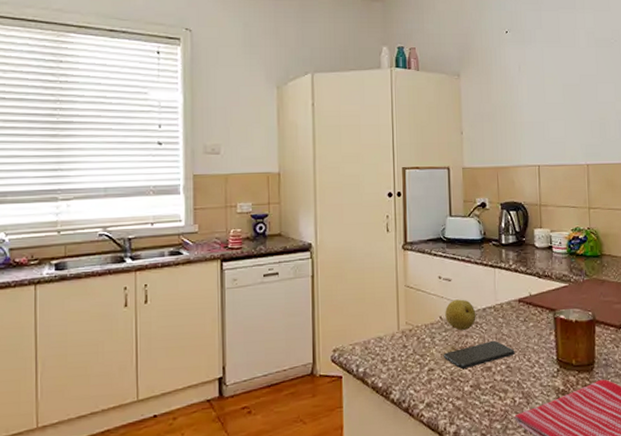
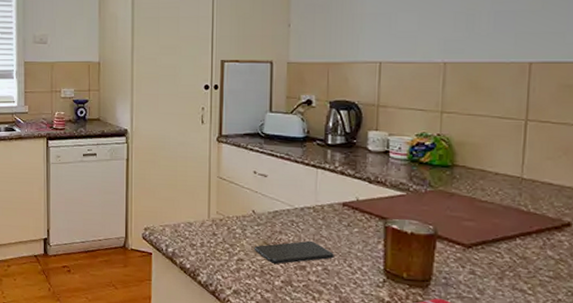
fruit: present [445,299,476,330] -> none [258,195,293,227]

